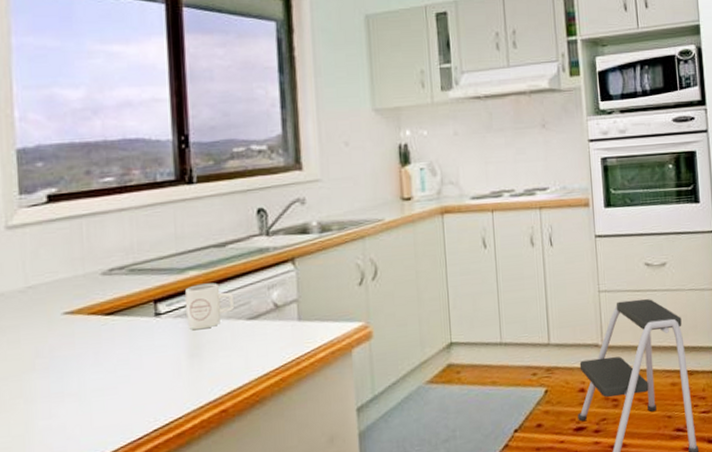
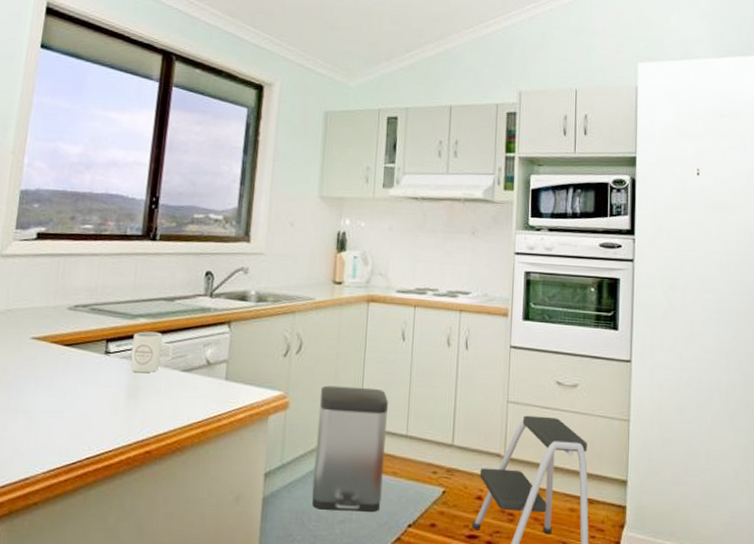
pedal bin: none [404,301,484,434] -> present [312,385,389,512]

